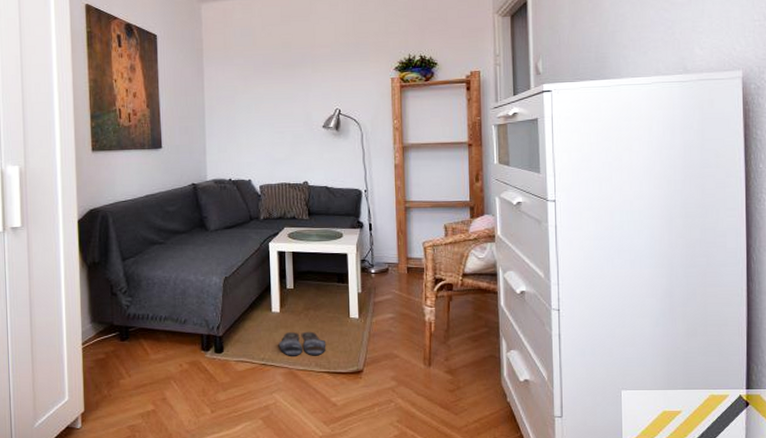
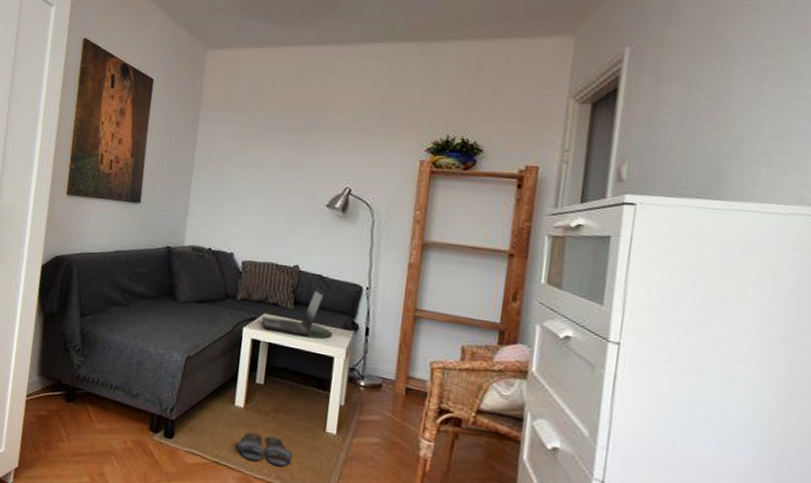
laptop computer: none [283,197,332,241] -> present [261,287,325,337]

